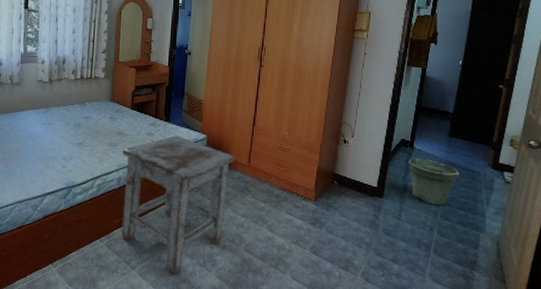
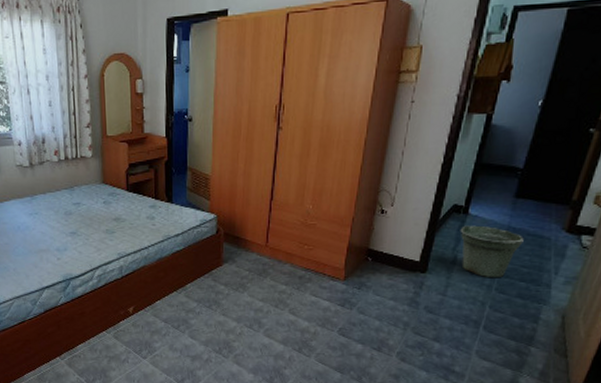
stool: present [121,135,235,275] -> none [121,217,250,363]

